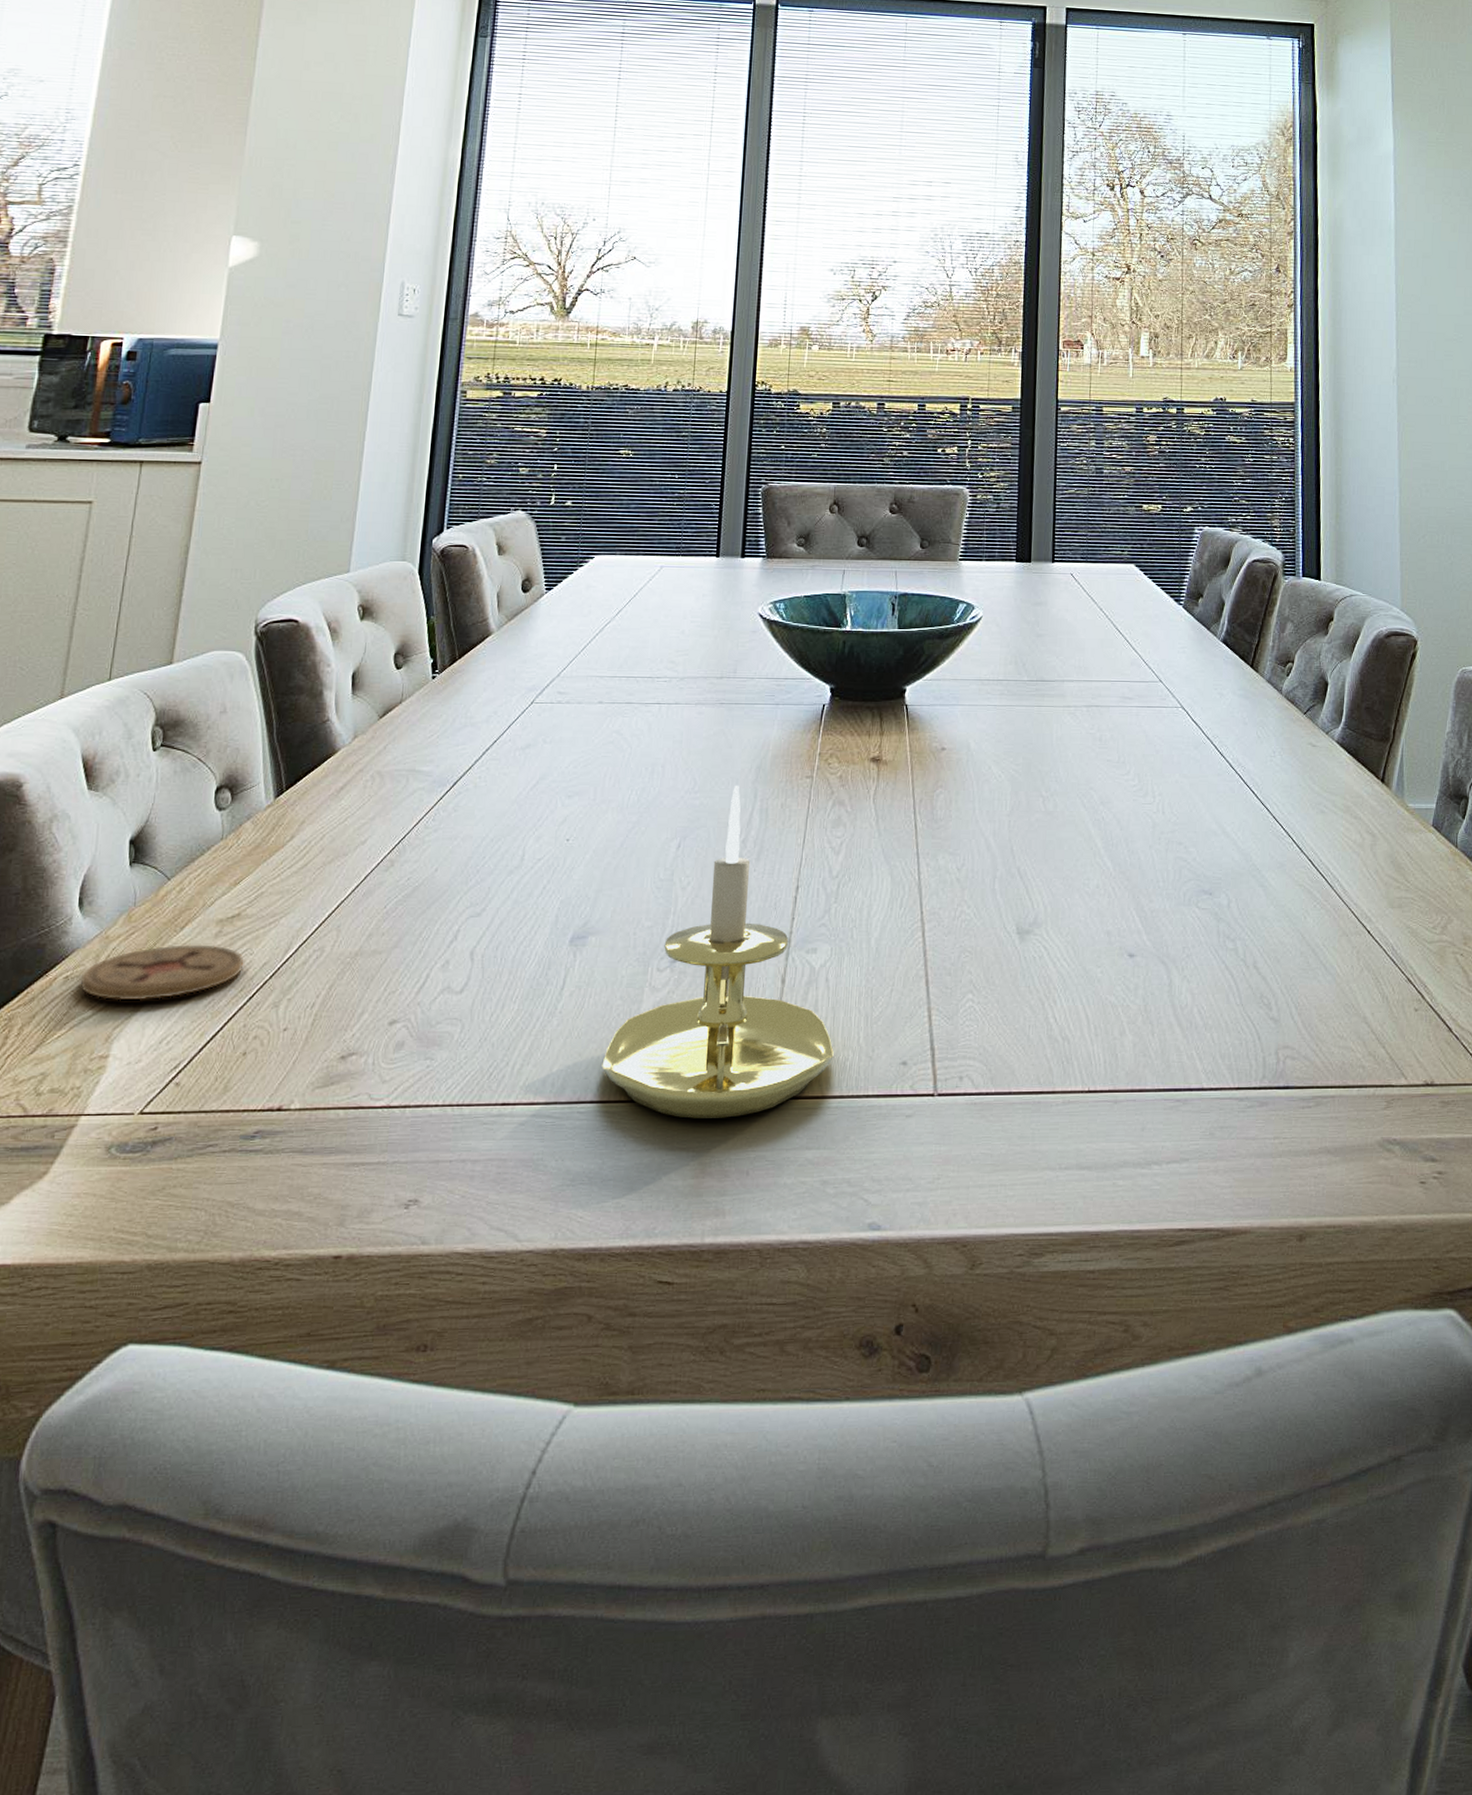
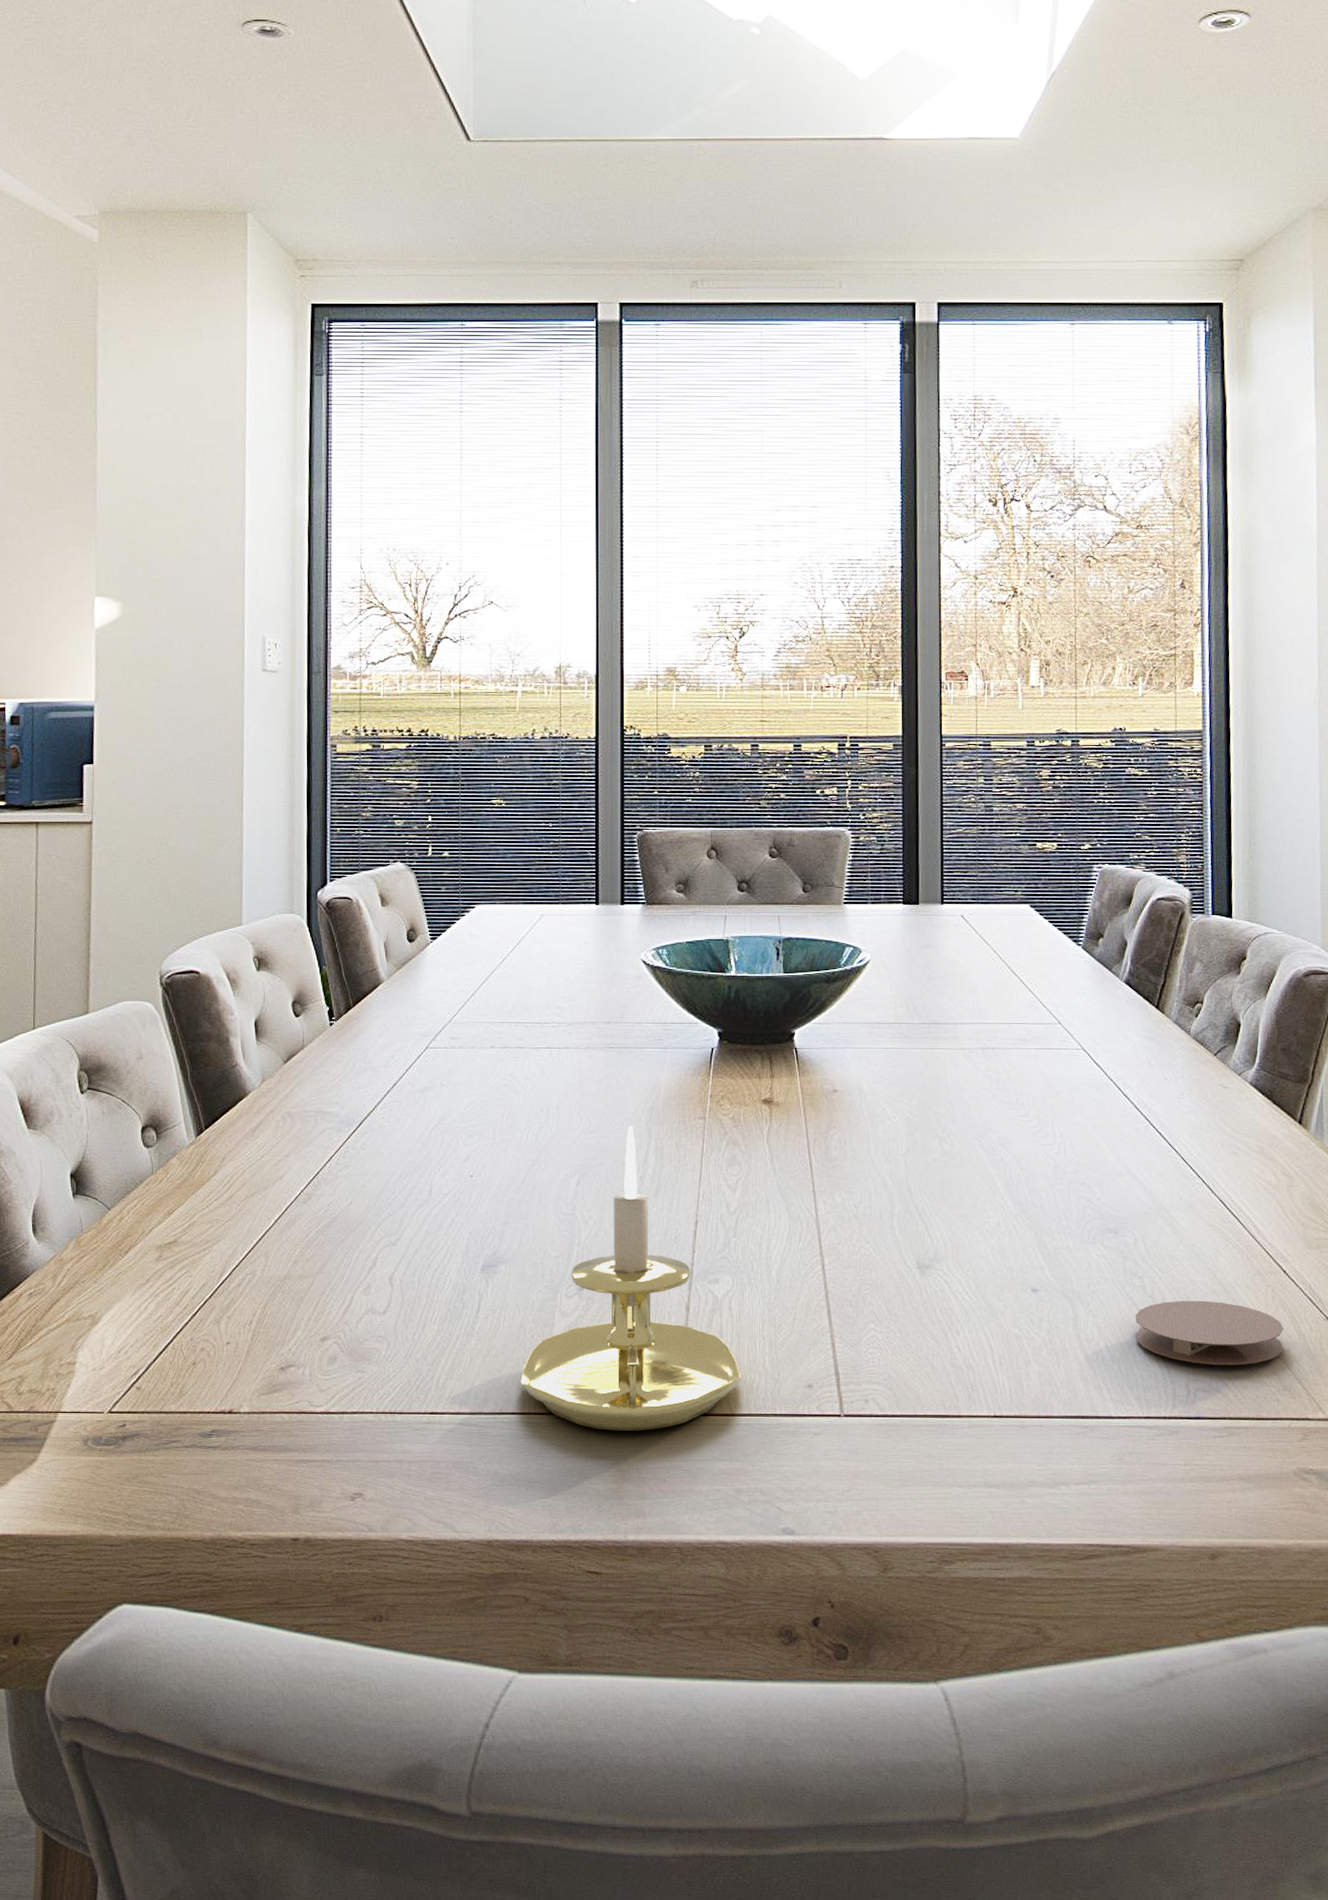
coaster: present [79,943,245,1001] -> none [41,1266,186,1316]
coaster: none [1227,963,1368,1031] -> present [1135,1300,1284,1366]

